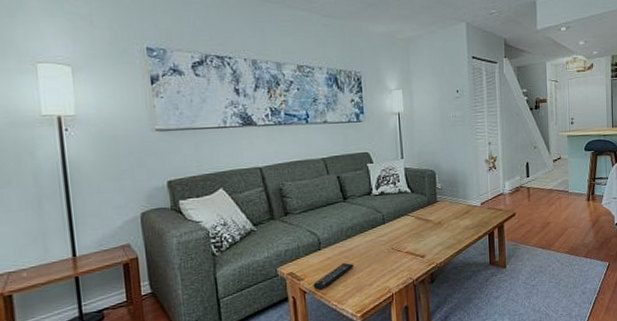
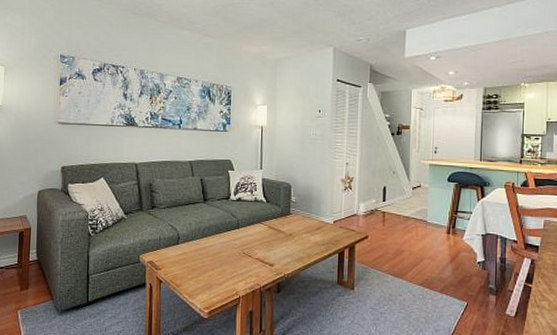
remote control: present [313,262,354,291] -> none [168,259,206,282]

